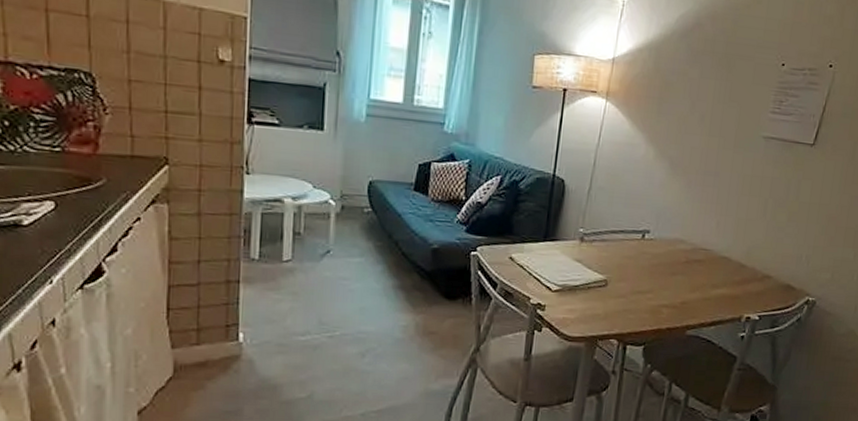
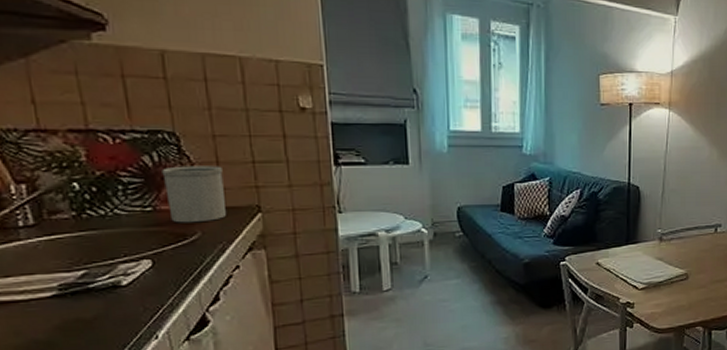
utensil holder: none [74,108,134,169] -> present [162,166,226,223]

